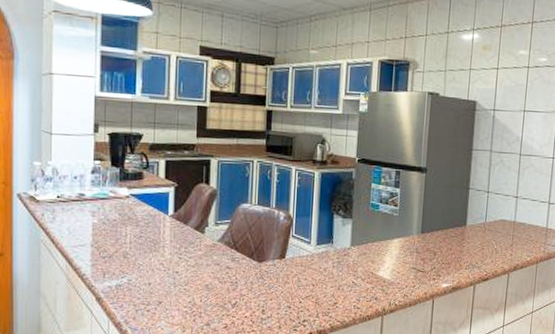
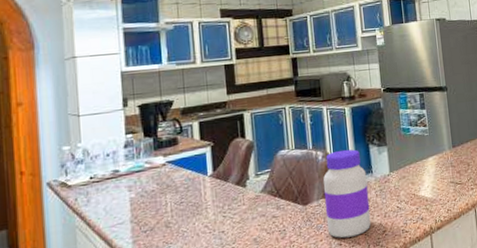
jar: none [278,214,327,302] -> present [323,149,371,238]

